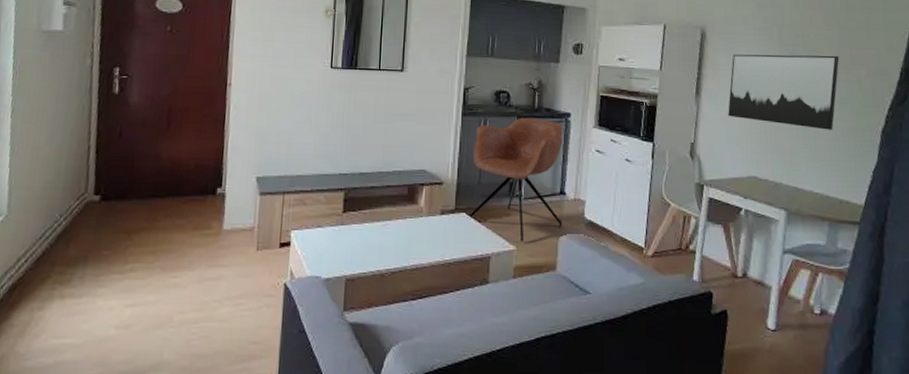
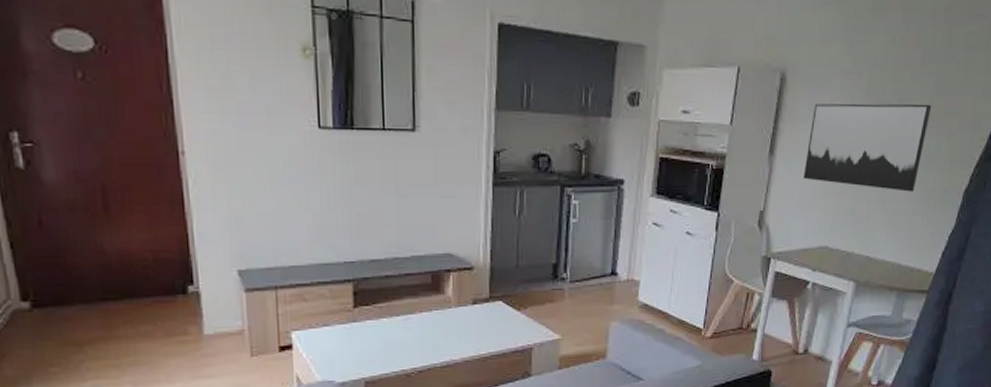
armchair: present [467,117,563,241] -> none [504,186,614,329]

